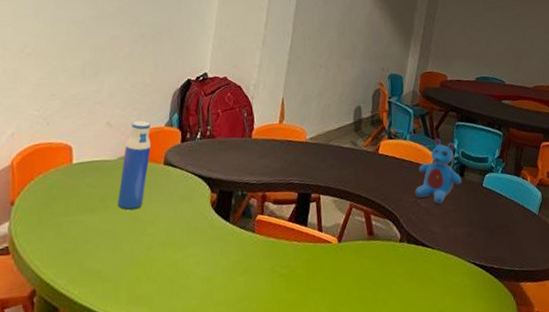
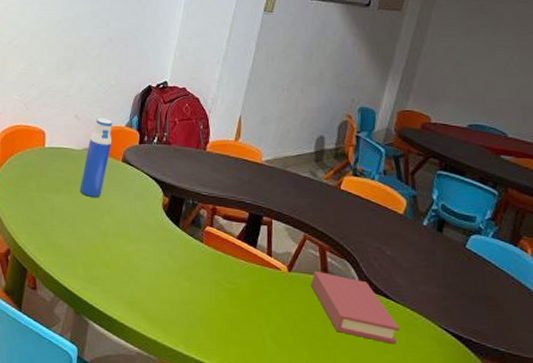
book: none [359,235,438,291] -> present [310,270,400,344]
stuffed toy: present [415,138,462,205] -> none [380,184,440,257]

